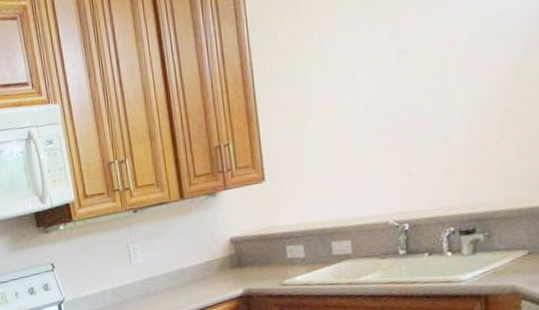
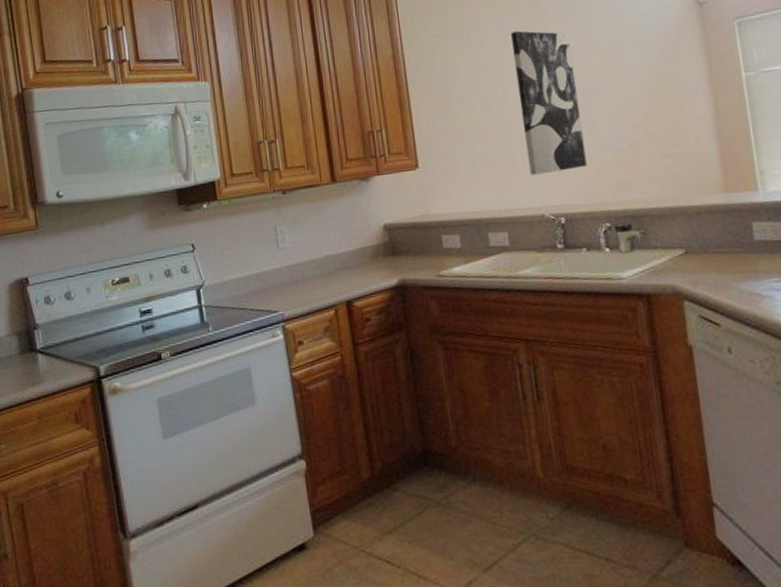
wall art: none [365,27,435,183] -> present [511,31,587,176]

